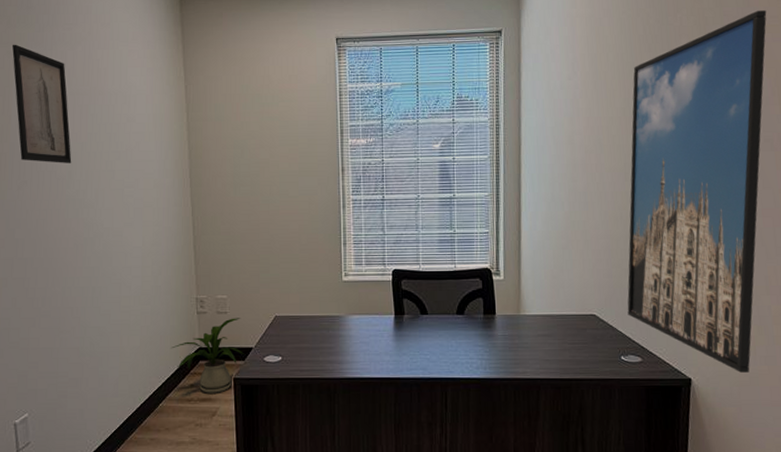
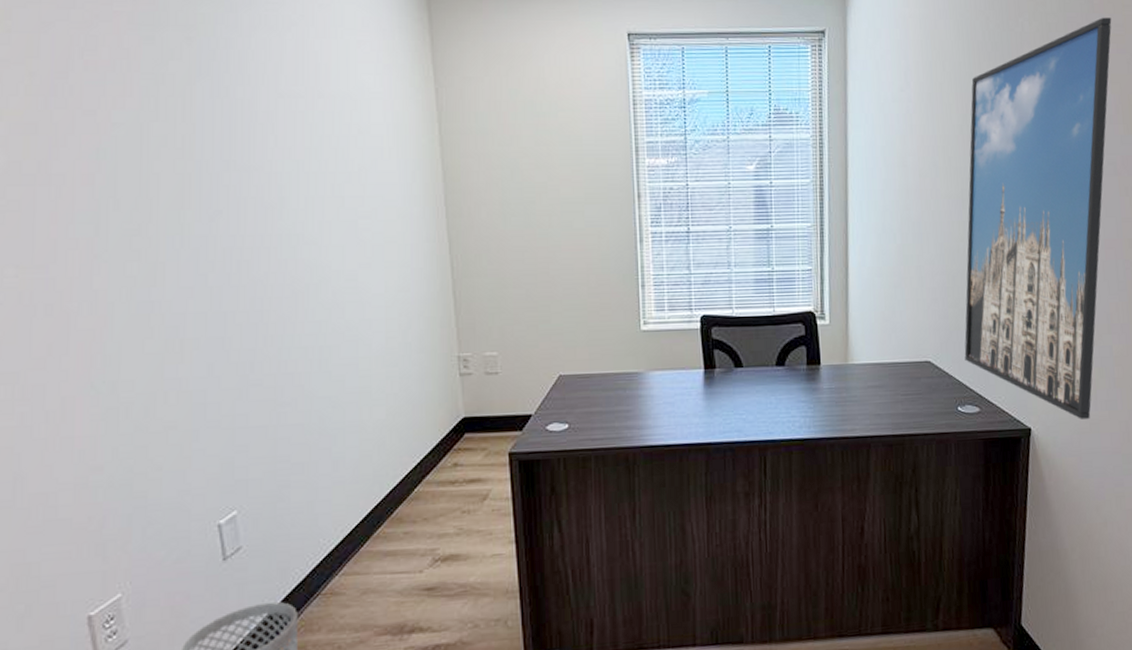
wall art: present [11,44,72,163] -> none [192,27,284,187]
house plant: present [171,318,243,393] -> none [427,379,520,473]

